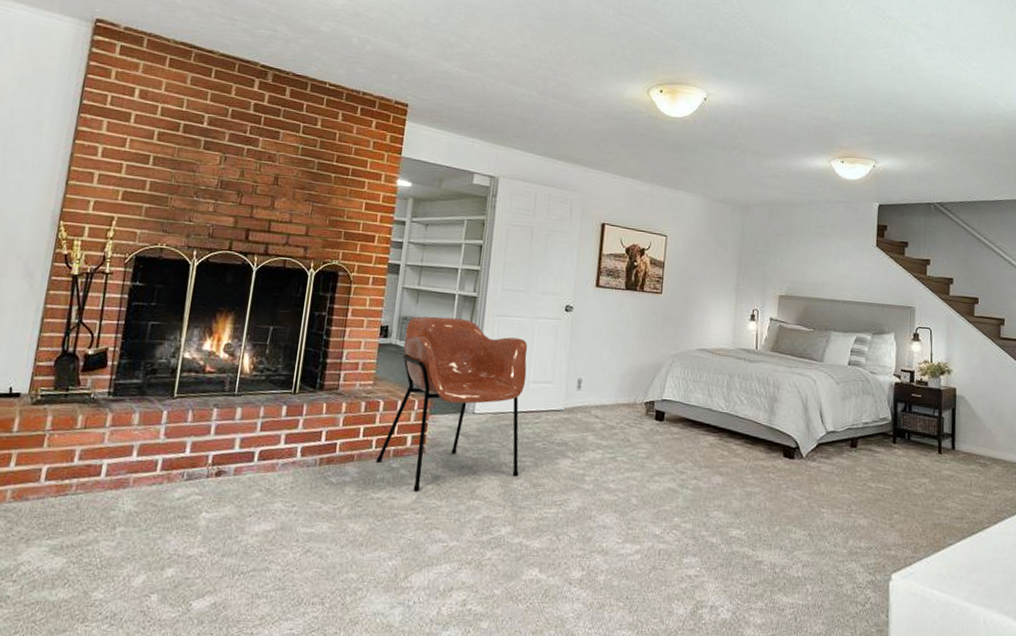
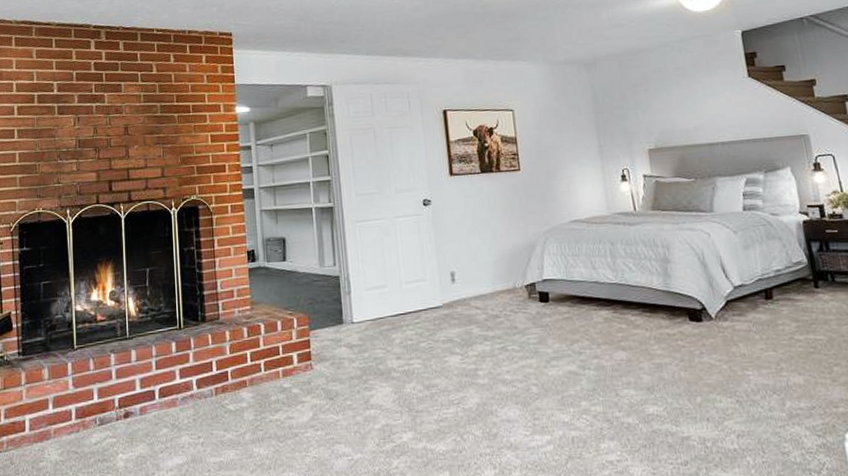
armchair: present [376,316,528,492] -> none [267,230,410,409]

